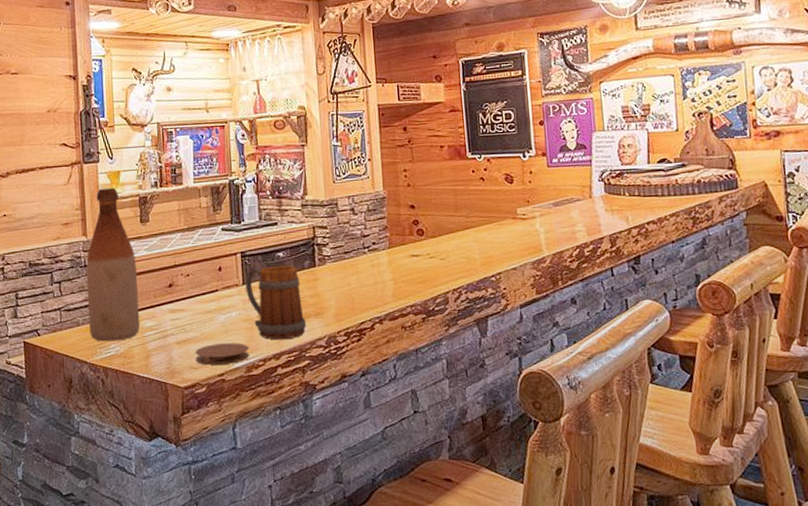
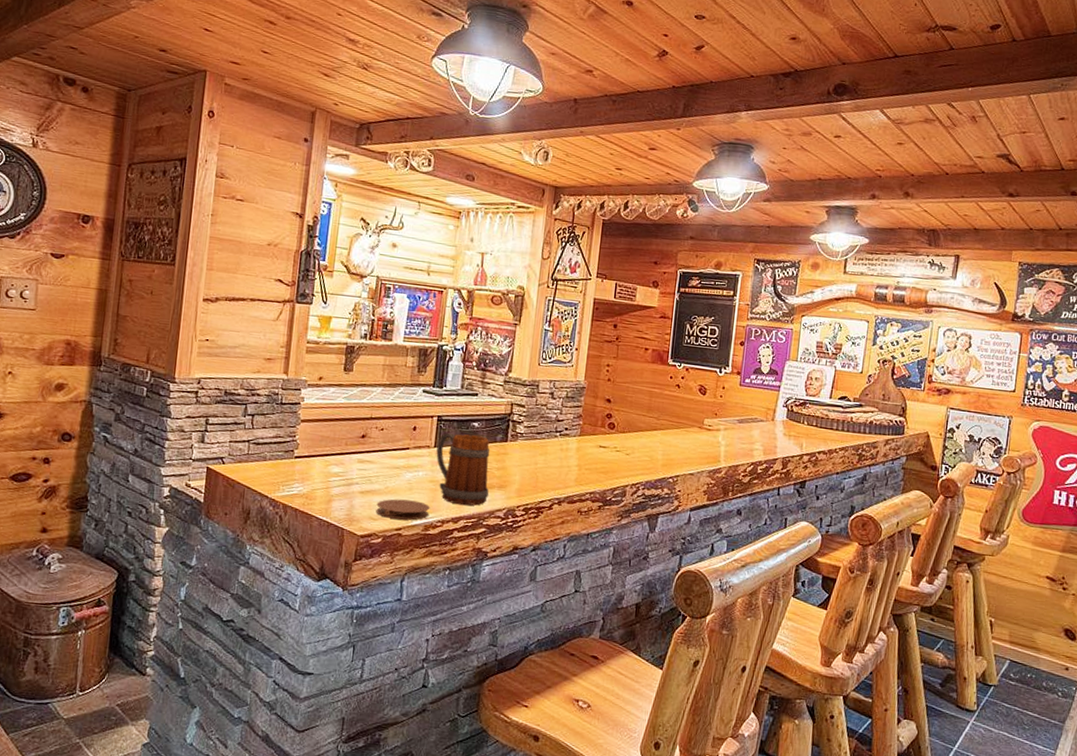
beer bottle: present [86,187,140,342] -> none [275,330,334,482]

